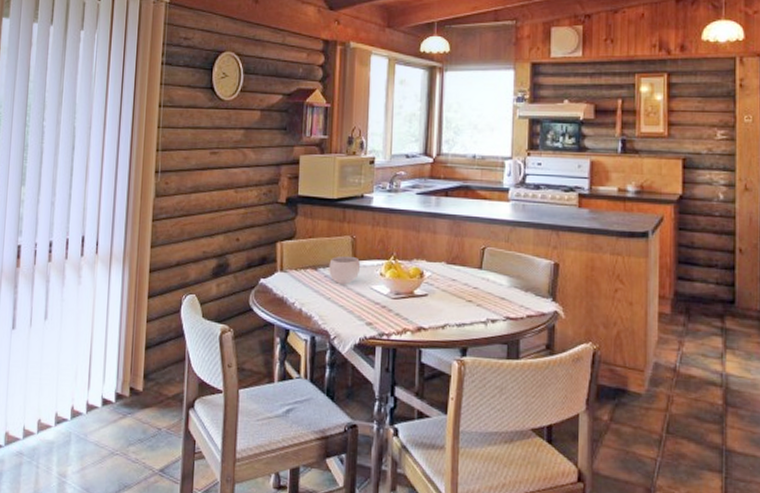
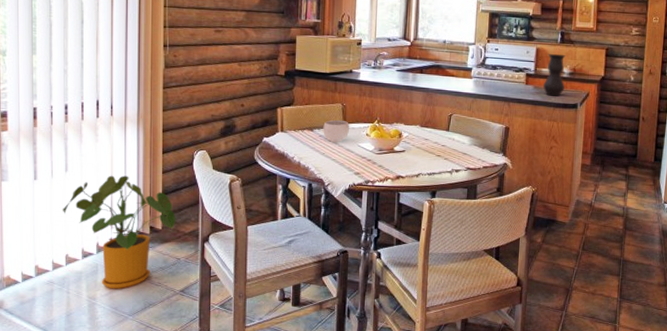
house plant: none [38,324,159,465] -> present [62,175,176,289]
vase: none [602,168,630,222] -> present [543,54,566,97]

